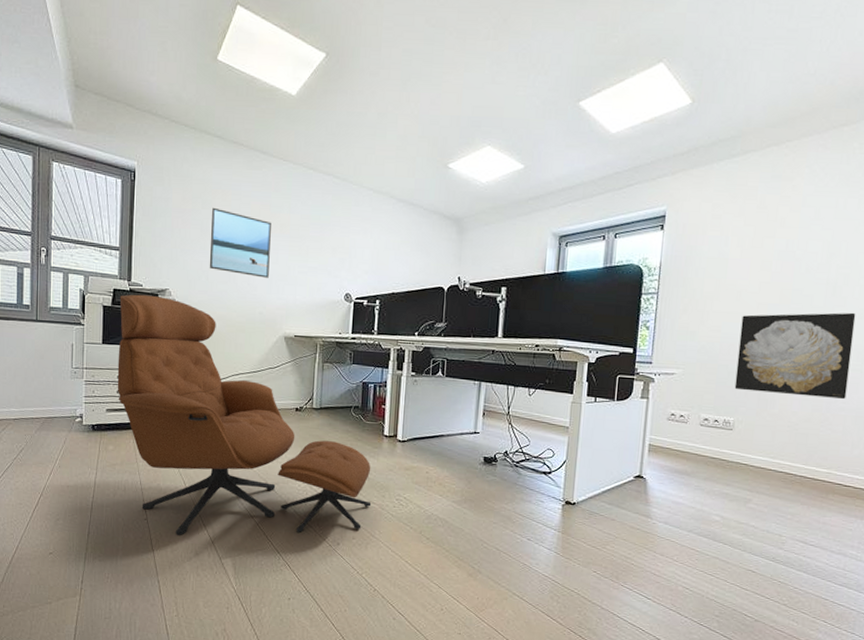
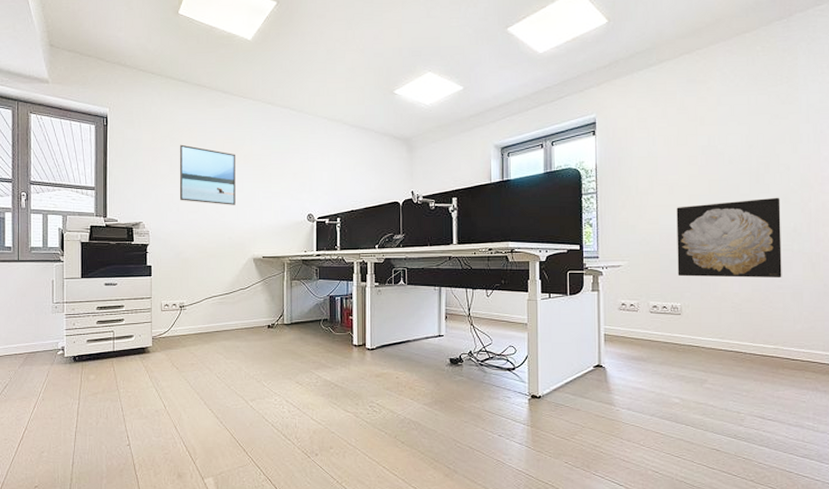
armchair: present [117,294,372,536] -> none [96,229,346,459]

